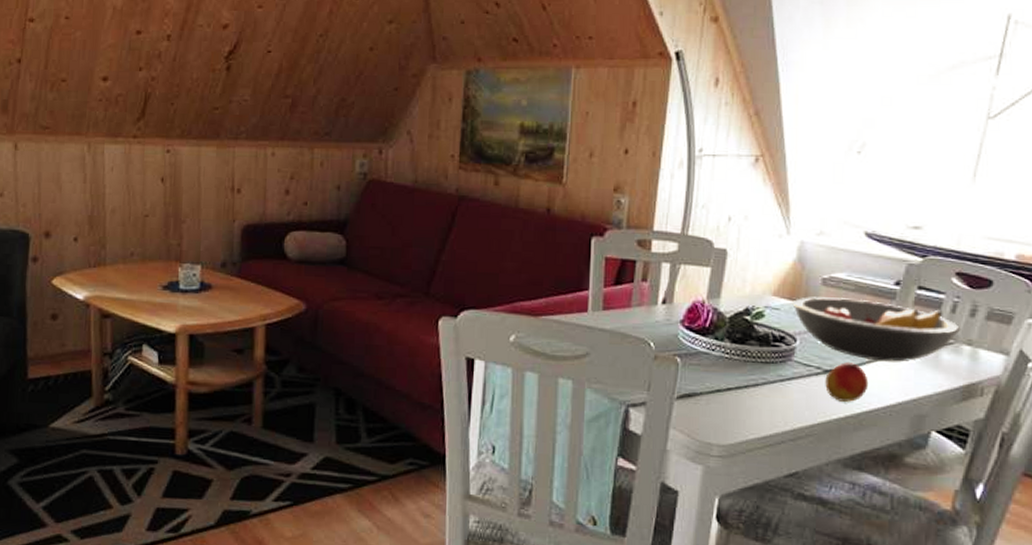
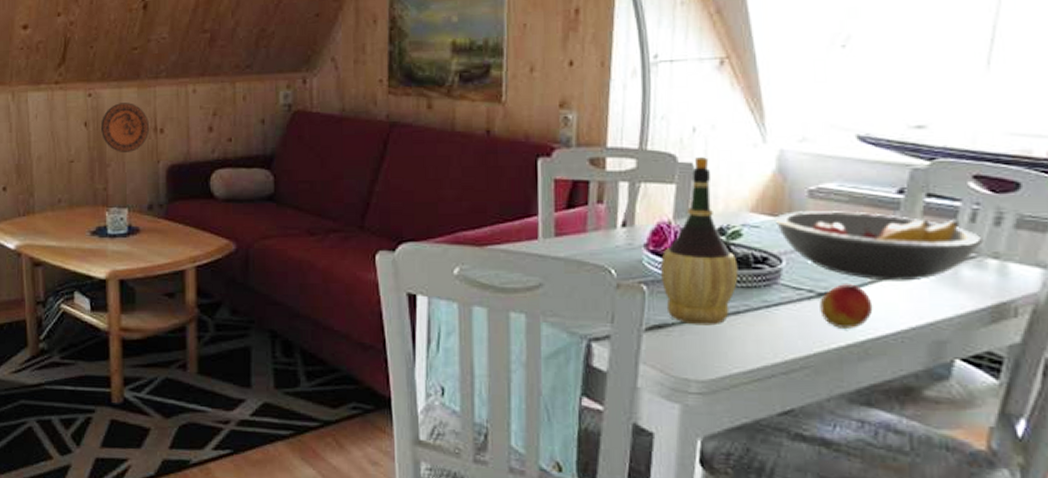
decorative plate: none [177,161,226,211] -> present [100,102,149,154]
wine bottle: none [693,244,759,396] -> present [661,157,739,326]

